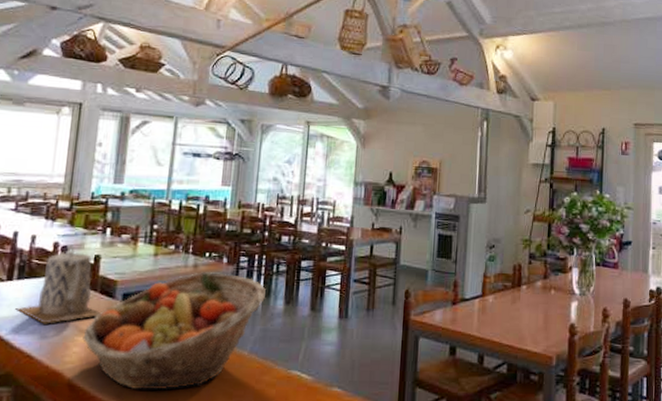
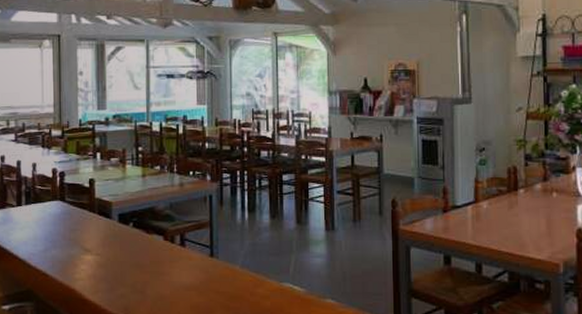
teapot: present [15,244,101,324] -> none [27,170,101,245]
fruit basket: present [83,271,266,391] -> none [88,189,252,304]

